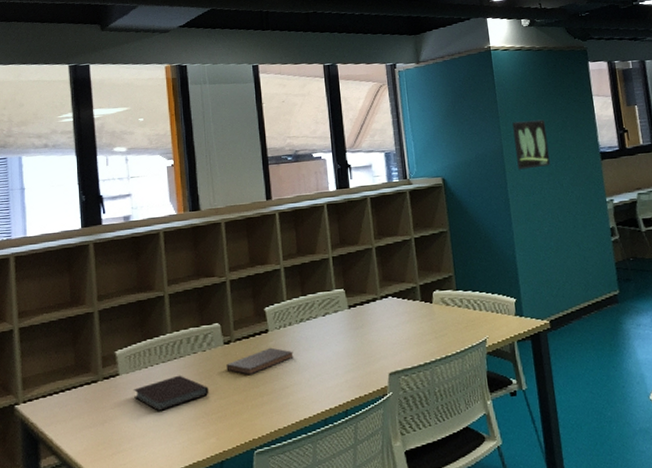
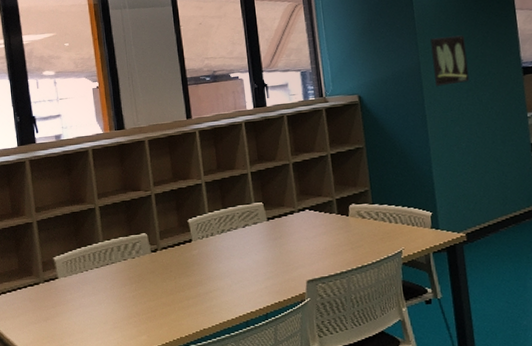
notebook: present [133,375,209,411] -> none [71,279,139,311]
book: present [226,347,294,376] -> none [154,255,216,281]

